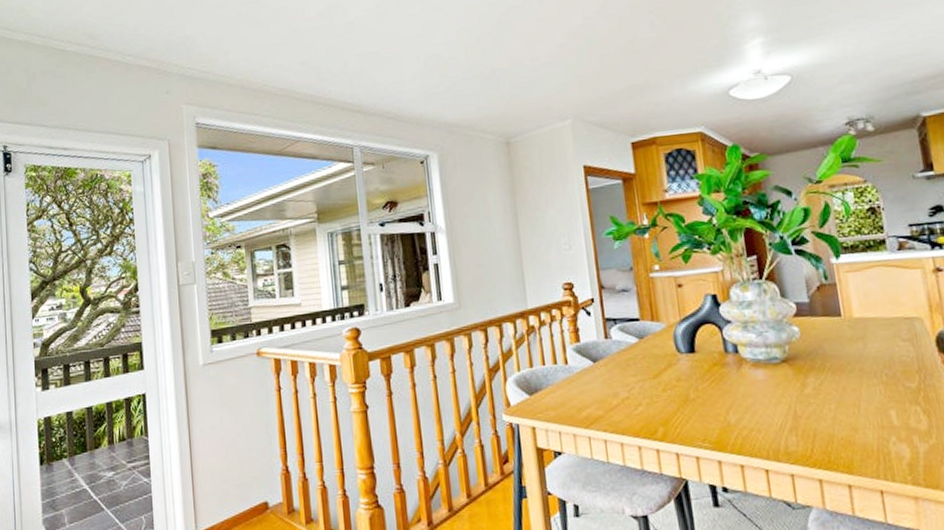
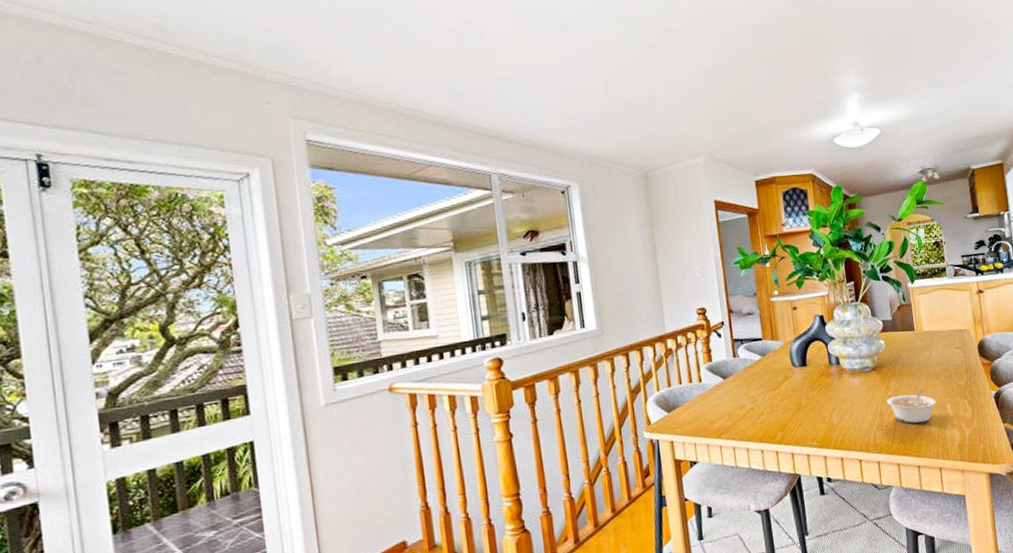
legume: none [802,390,875,432] -> present [886,389,937,423]

